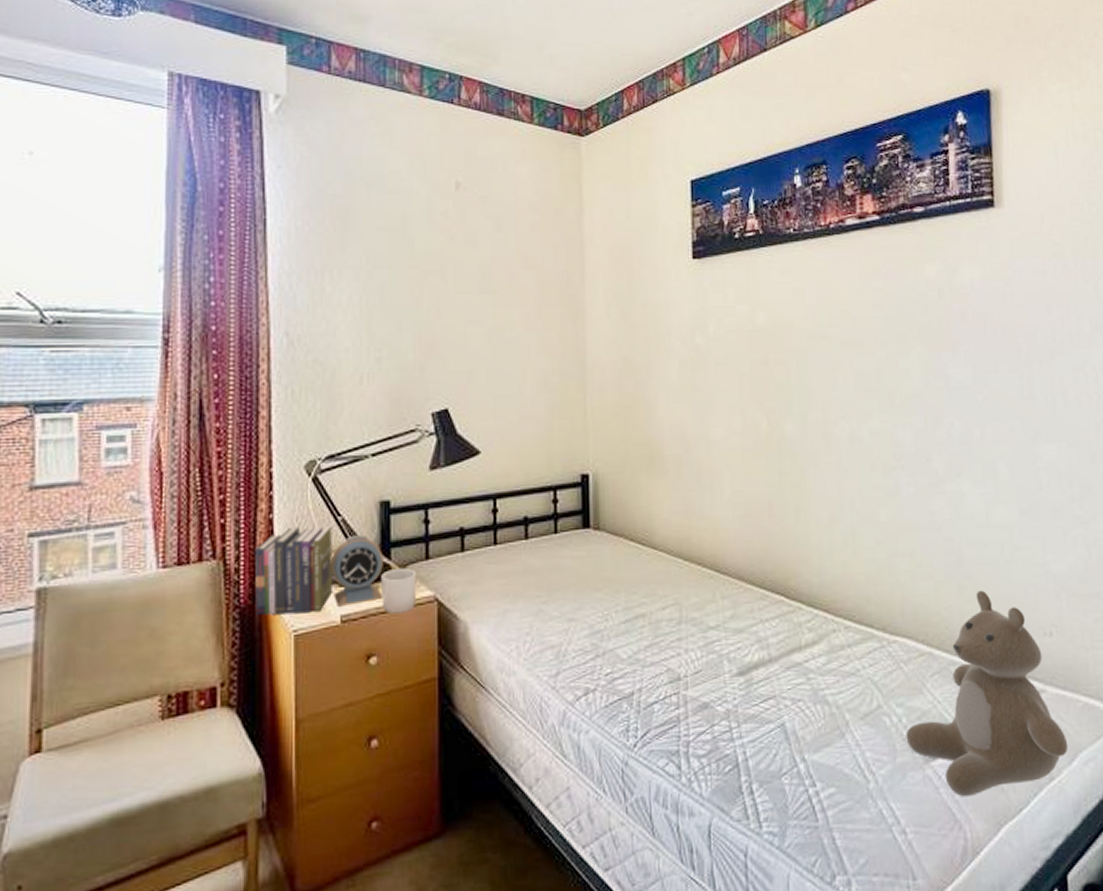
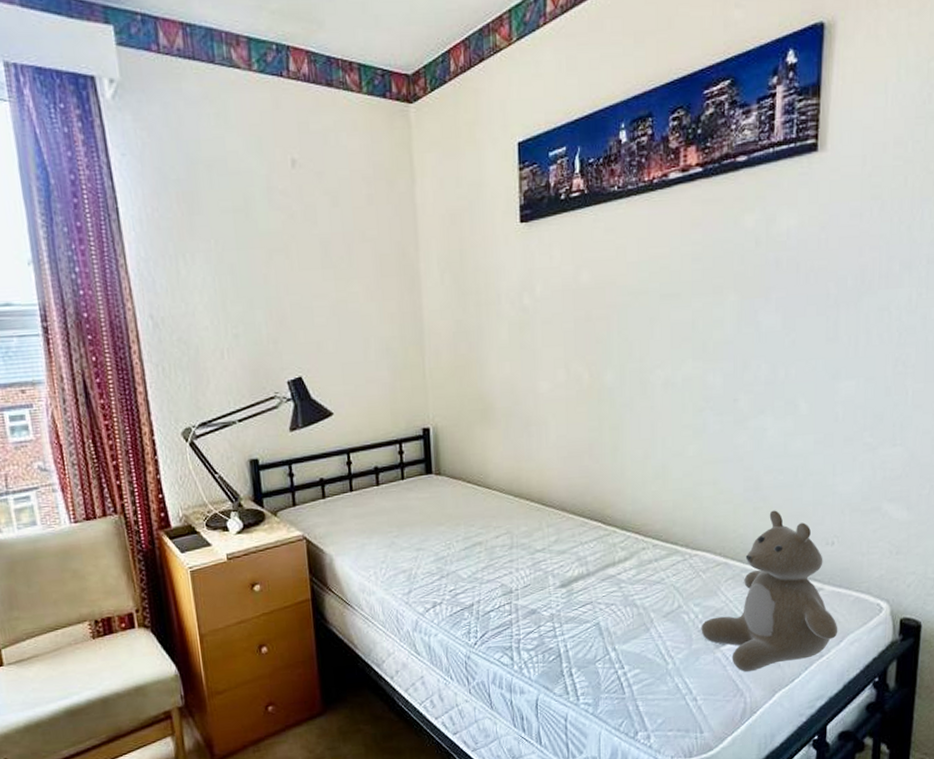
books: present [254,525,334,616] -> none [148,482,219,557]
alarm clock: present [330,534,383,606] -> none [213,488,260,547]
mug: present [381,567,417,615] -> none [257,513,289,552]

